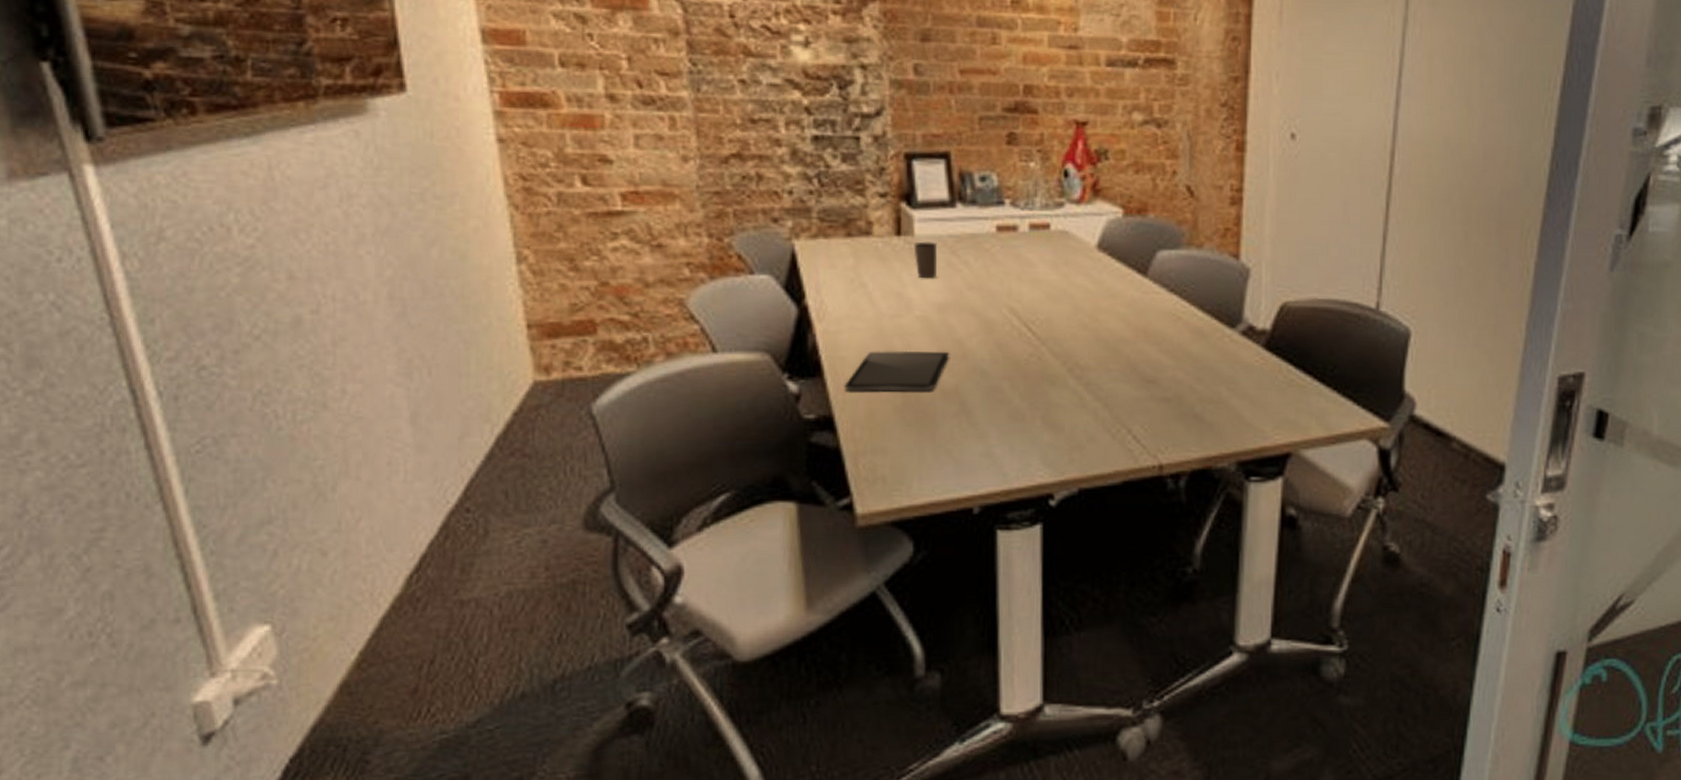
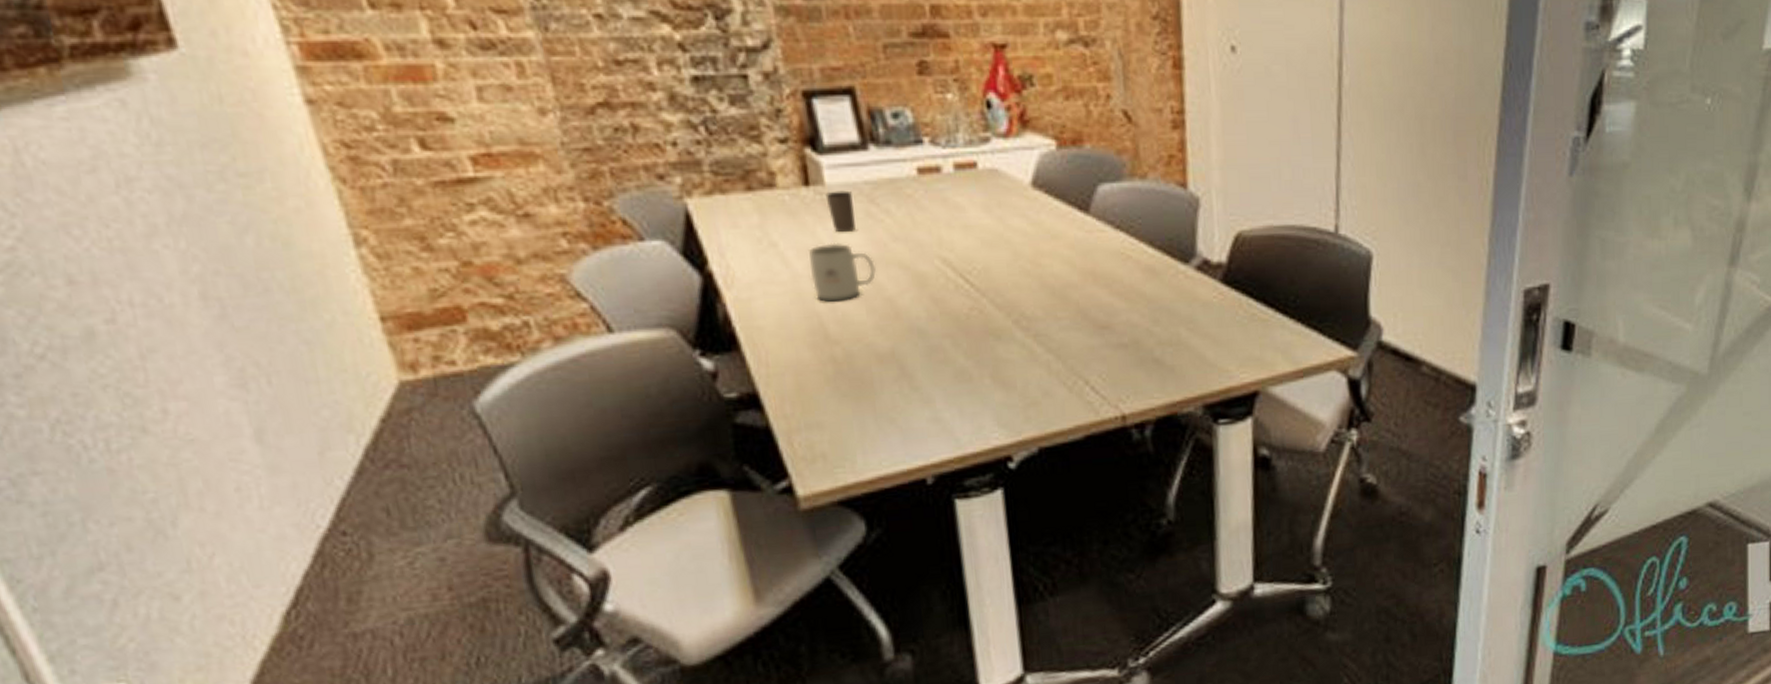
tablet: present [843,350,950,392] -> none [764,311,882,364]
mug: none [892,287,950,340] -> present [807,242,876,302]

